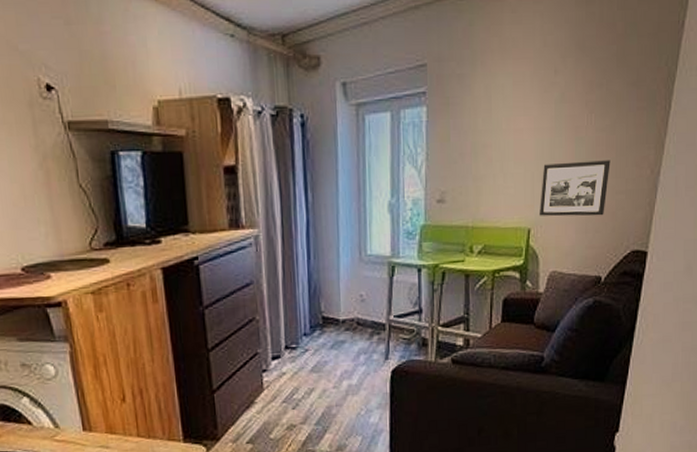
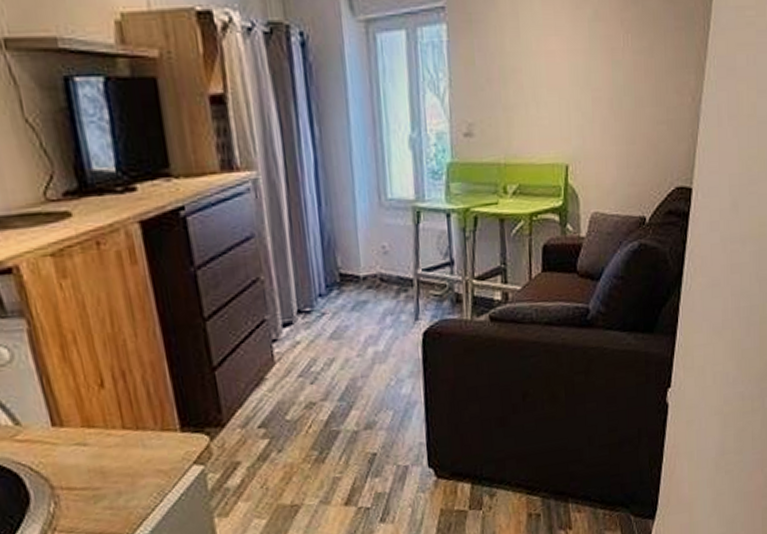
picture frame: present [540,160,611,217] -> none [577,86,650,151]

